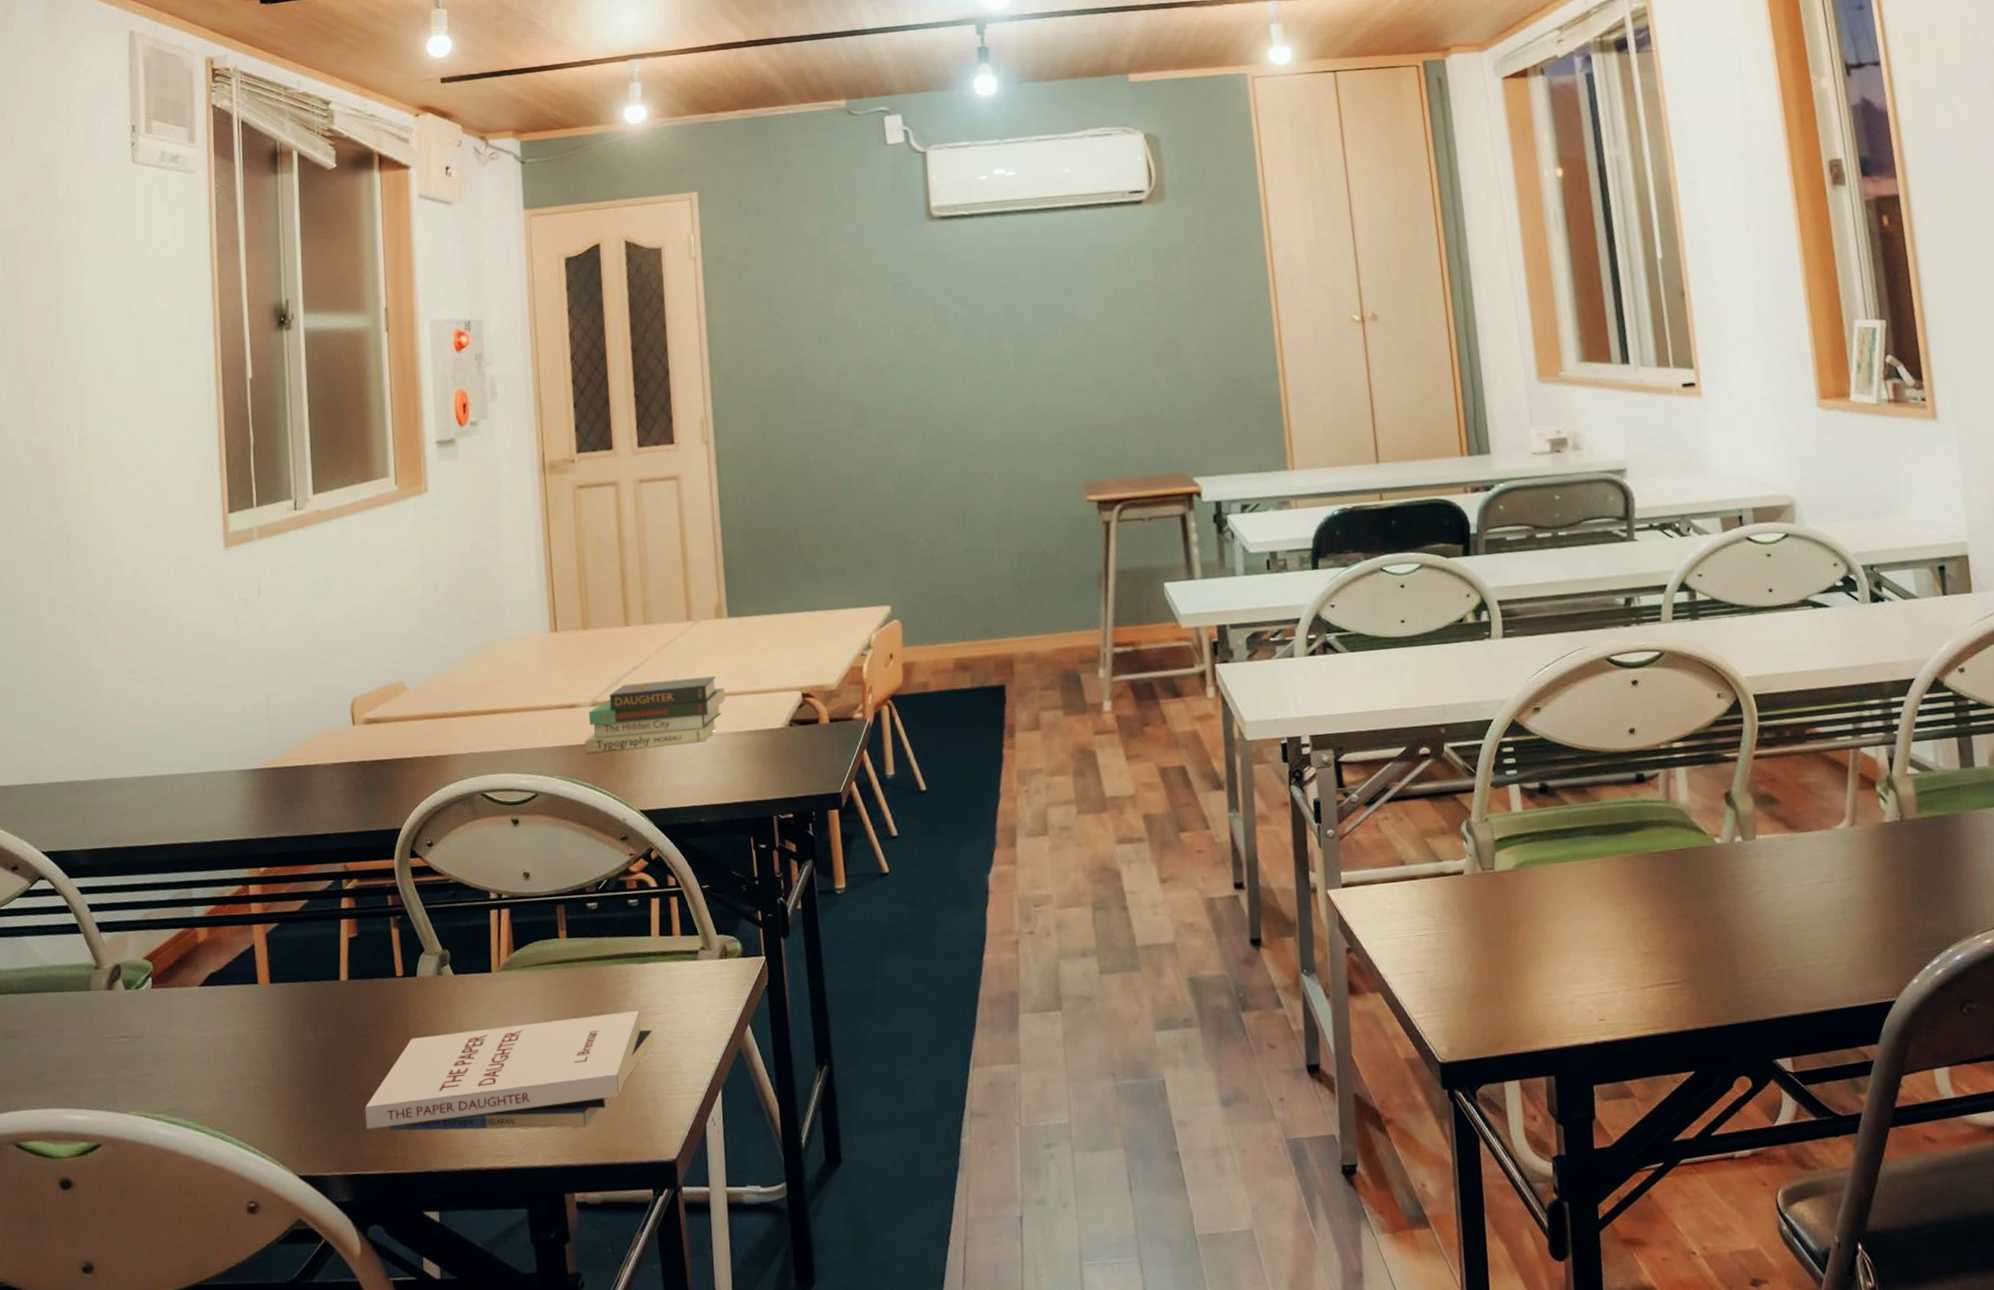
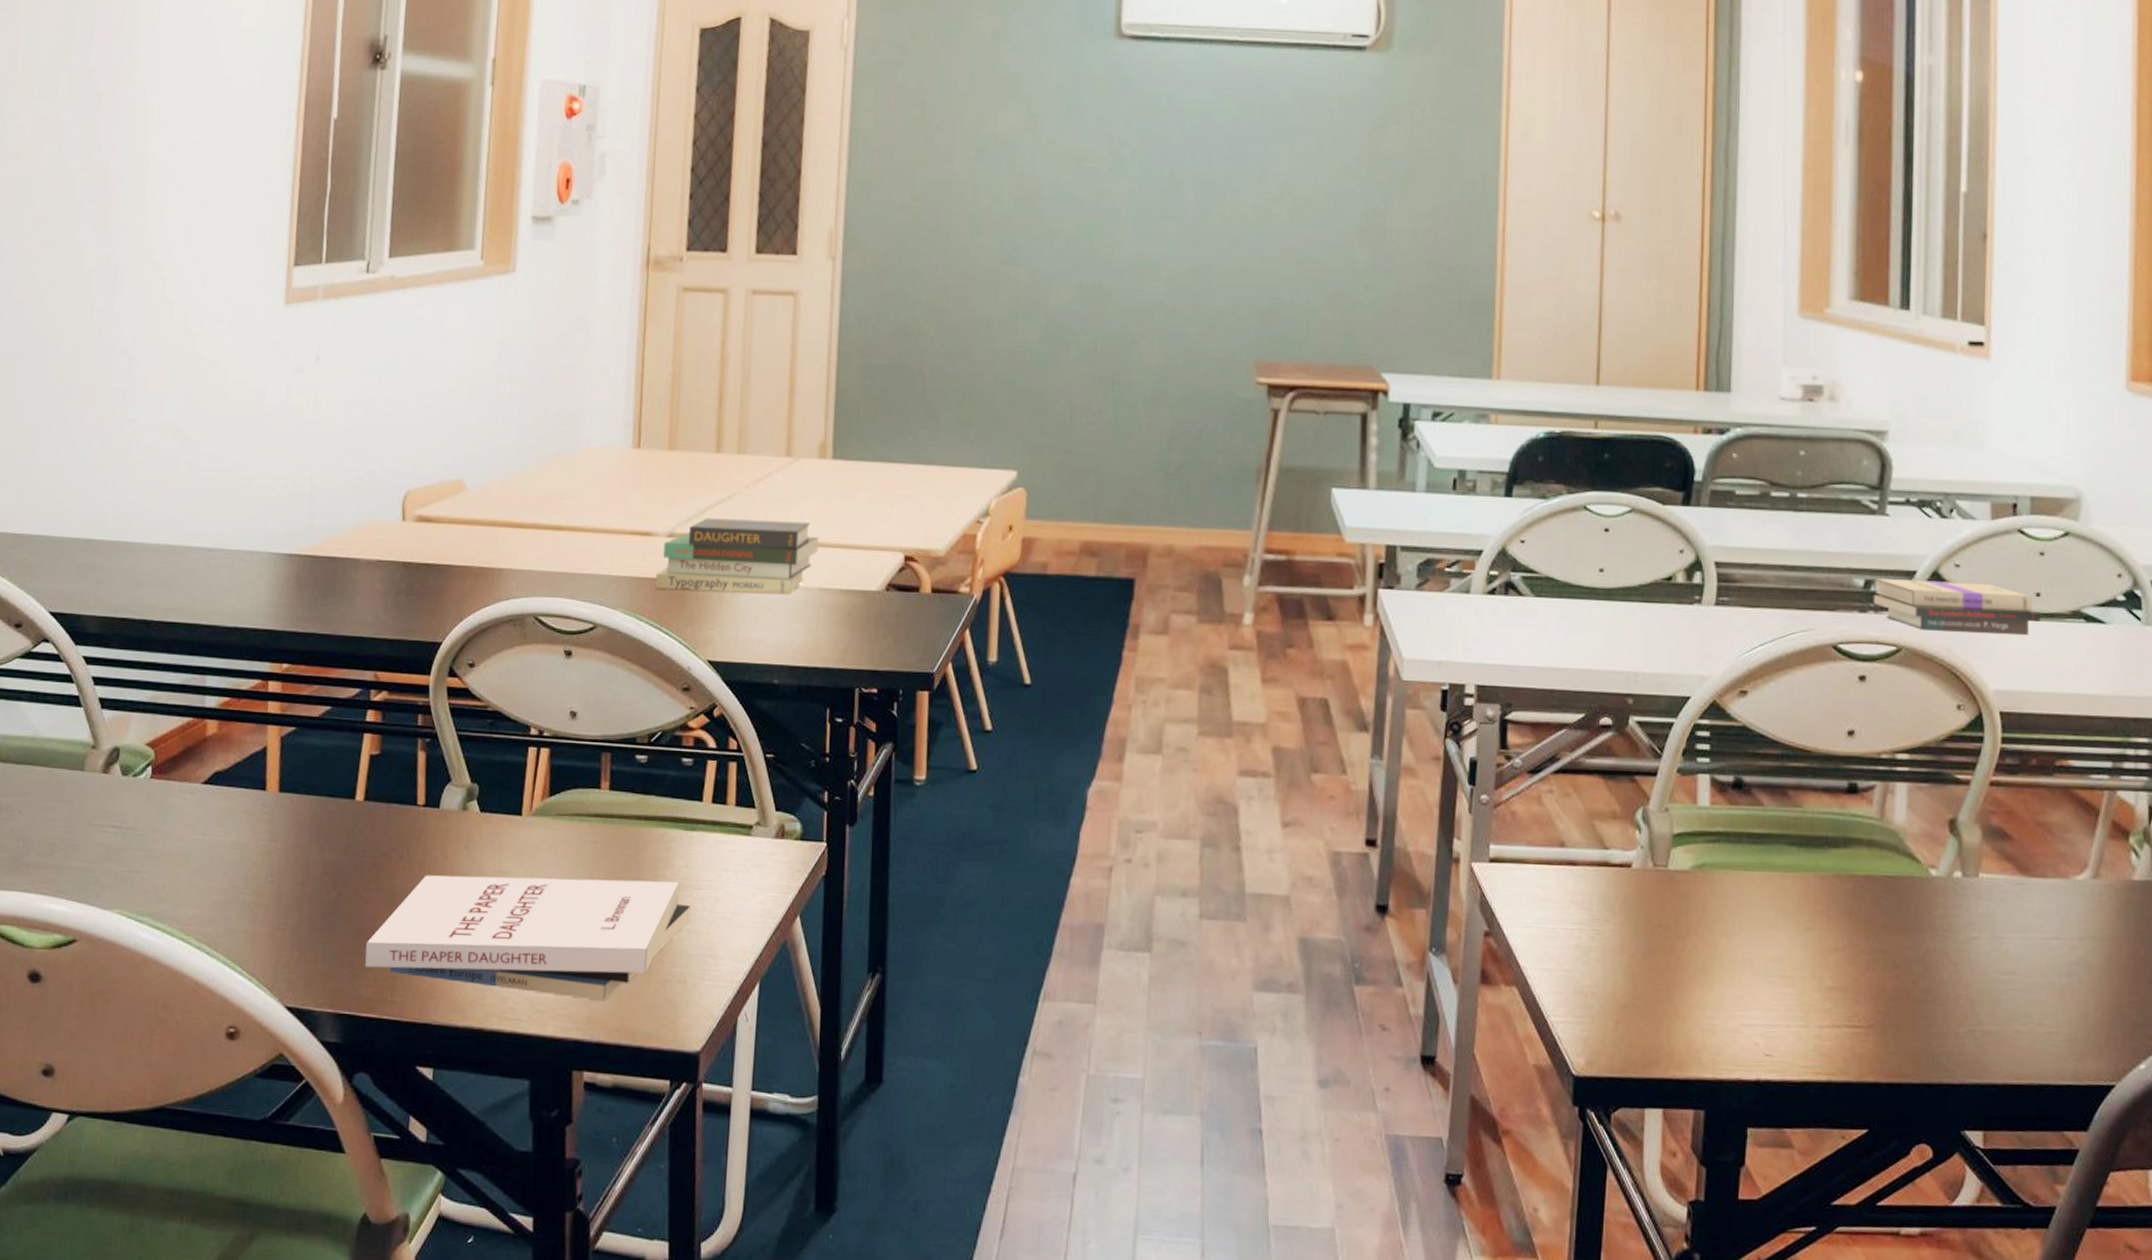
books: none [1634,587,1776,635] -> present [1873,578,2041,636]

